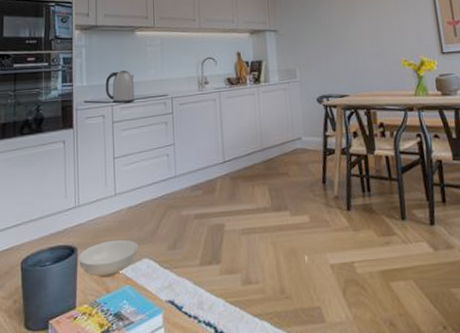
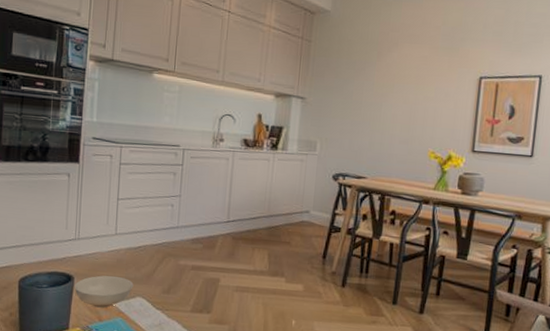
kettle: present [105,70,135,104] -> none [116,112,148,147]

